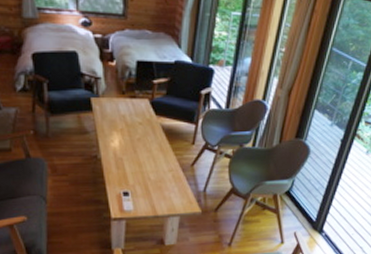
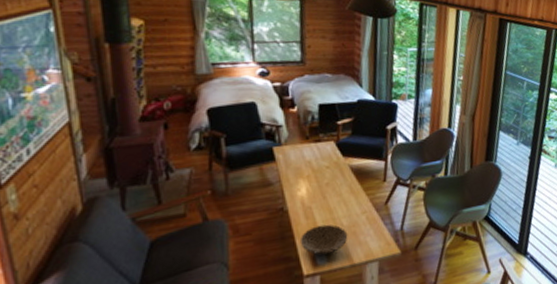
wooden bowl: none [110,176,154,203] -> present [299,224,348,256]

